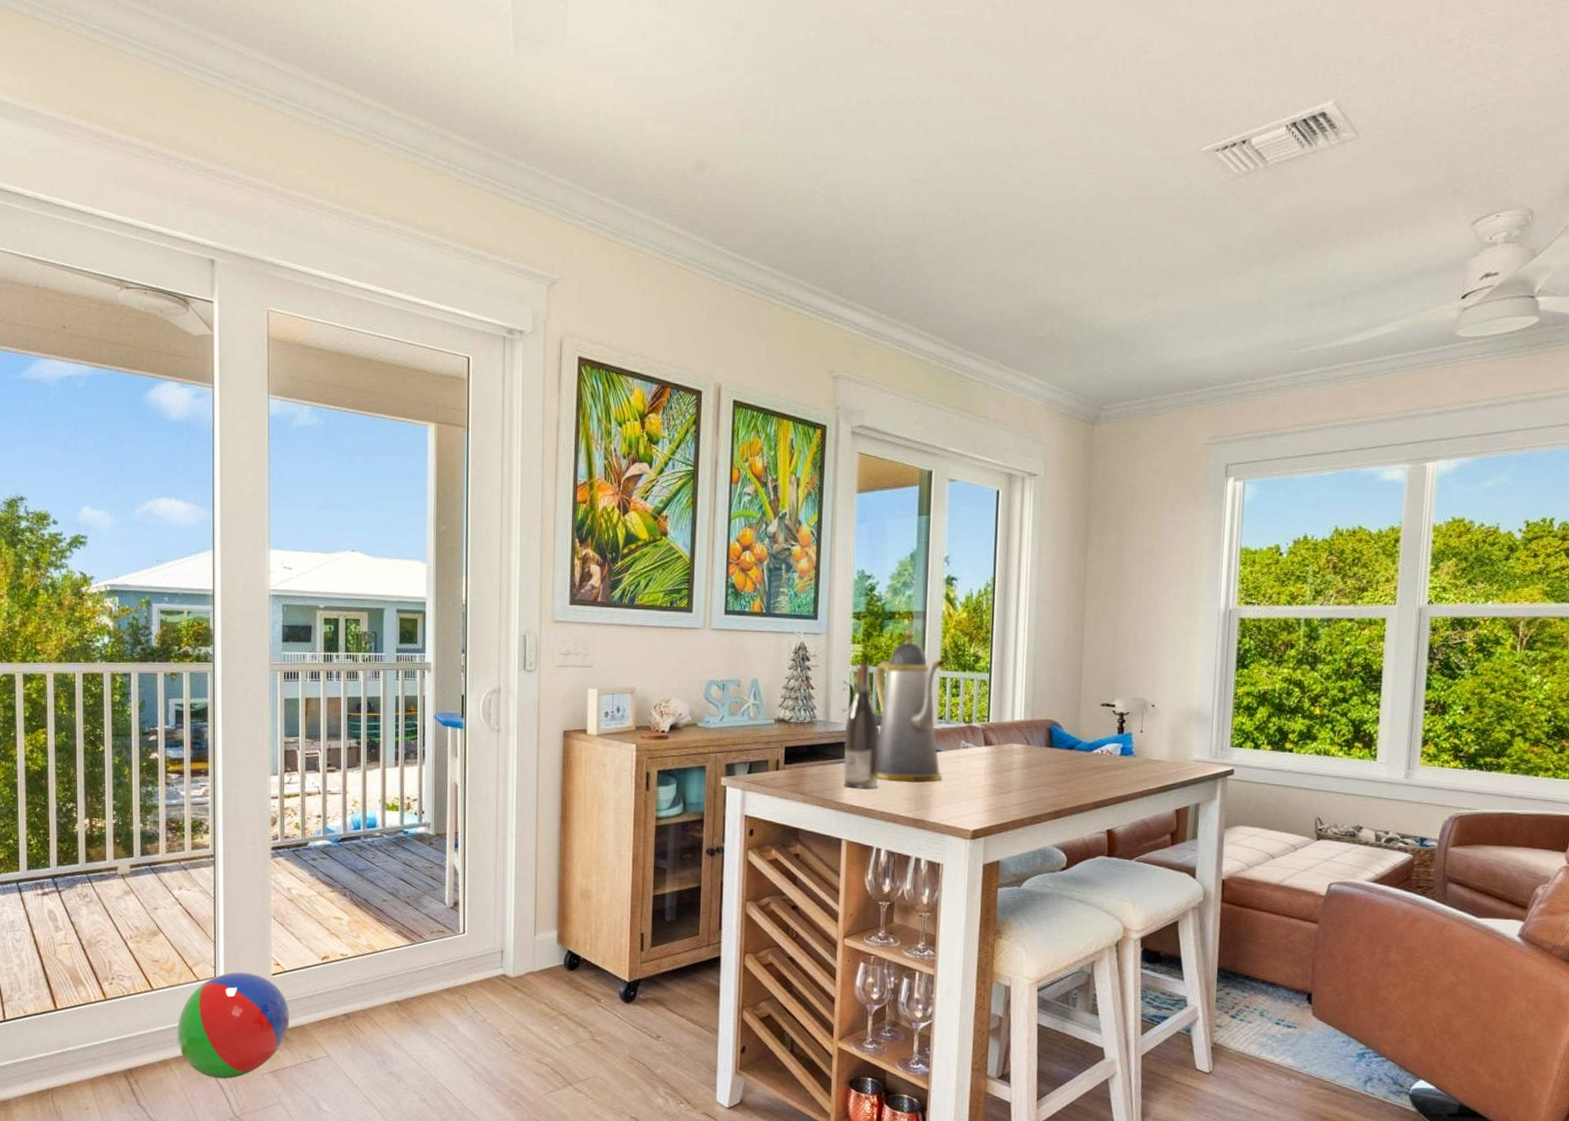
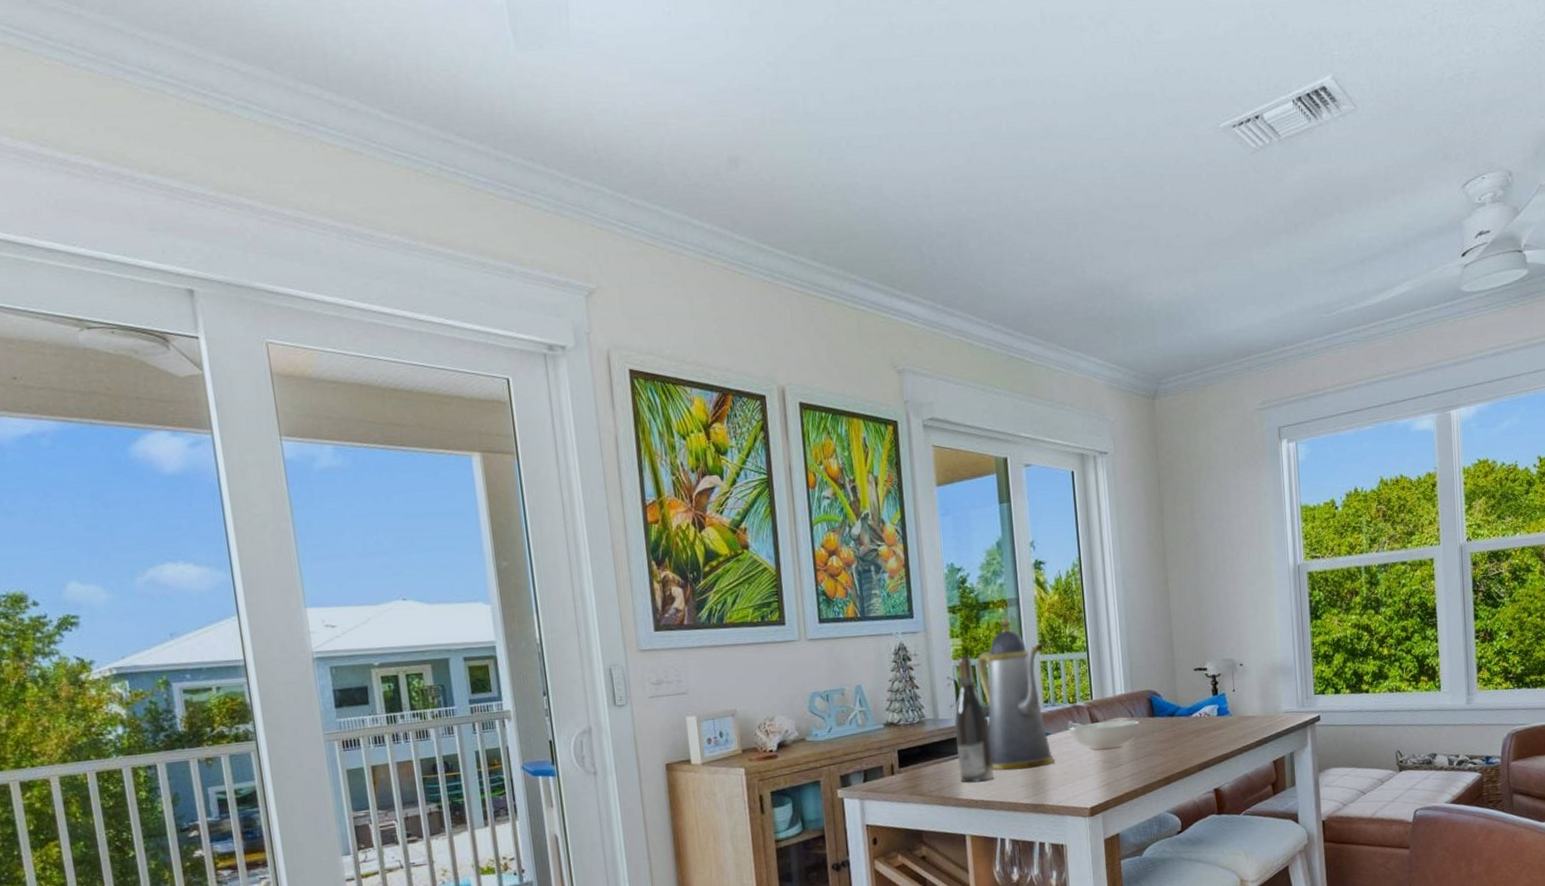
bowl: none [960,745,1035,776] -> present [1068,720,1139,751]

